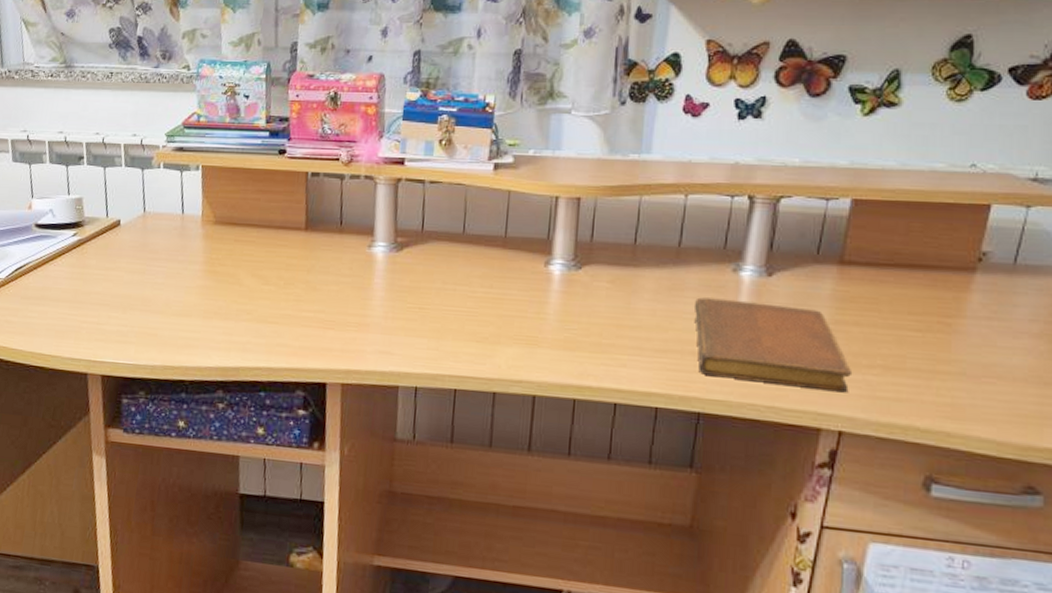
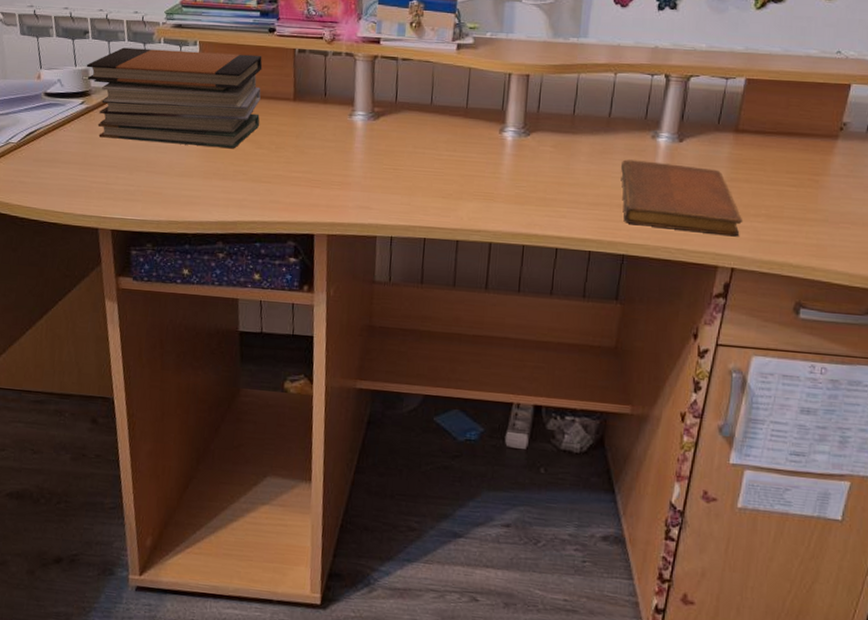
book stack: none [80,173,271,285] -> present [86,47,263,149]

